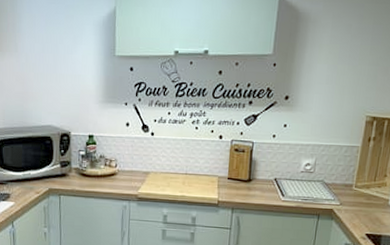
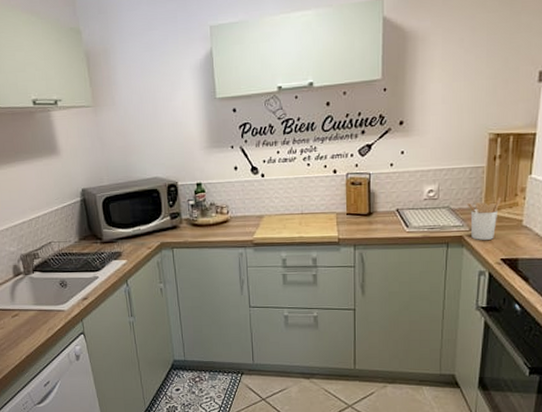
utensil holder: none [339,177,372,215] -> present [466,198,502,240]

